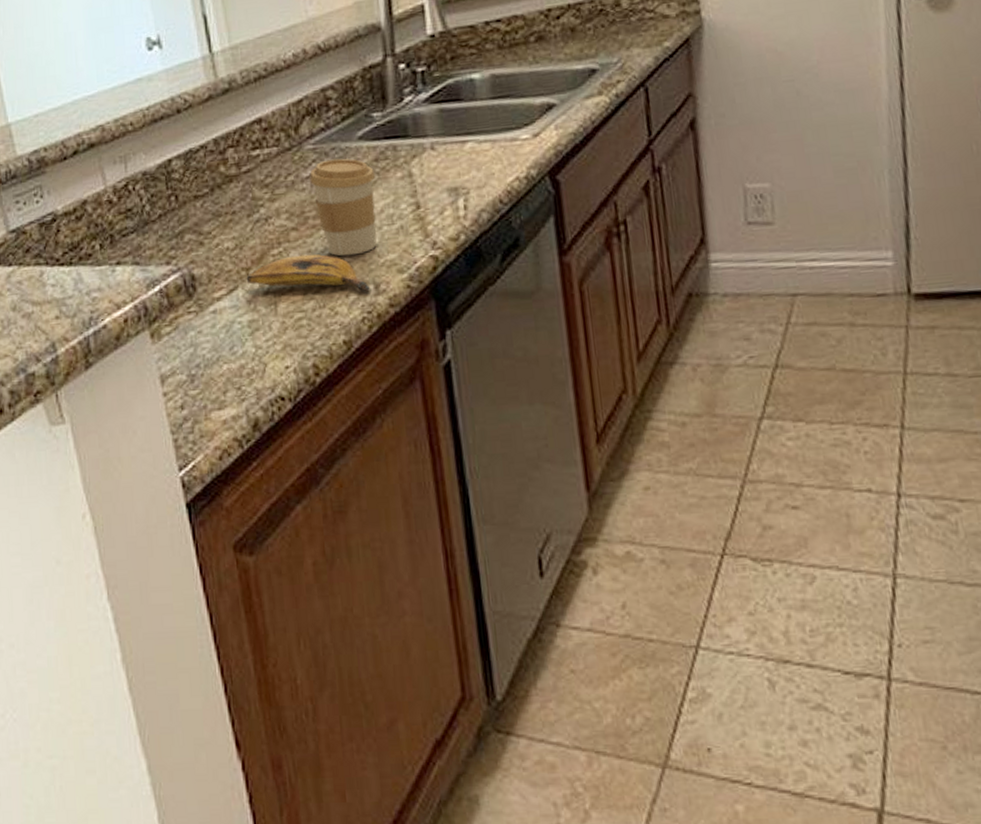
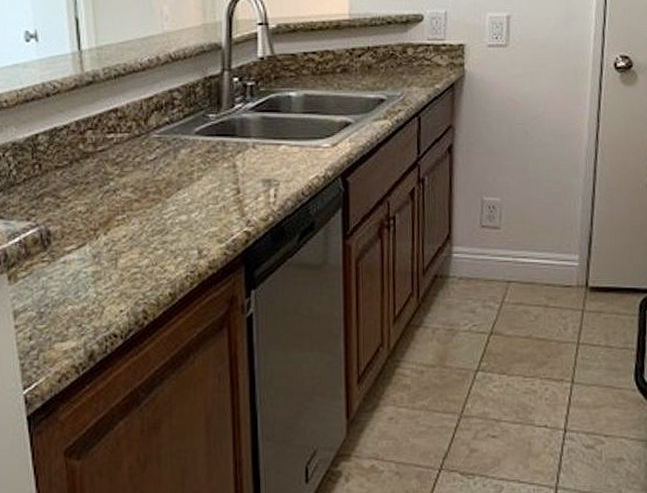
banana: present [246,254,371,292] -> none [93,222,195,256]
coffee cup: present [310,158,377,256] -> none [153,147,206,226]

